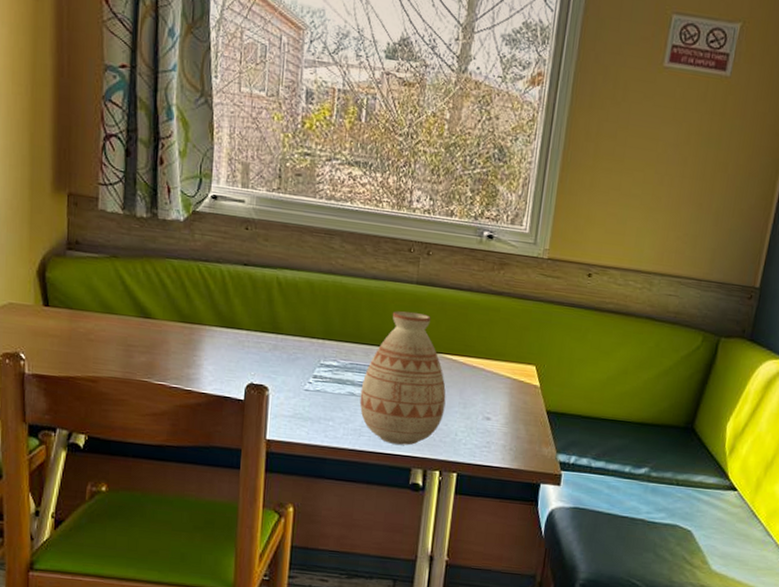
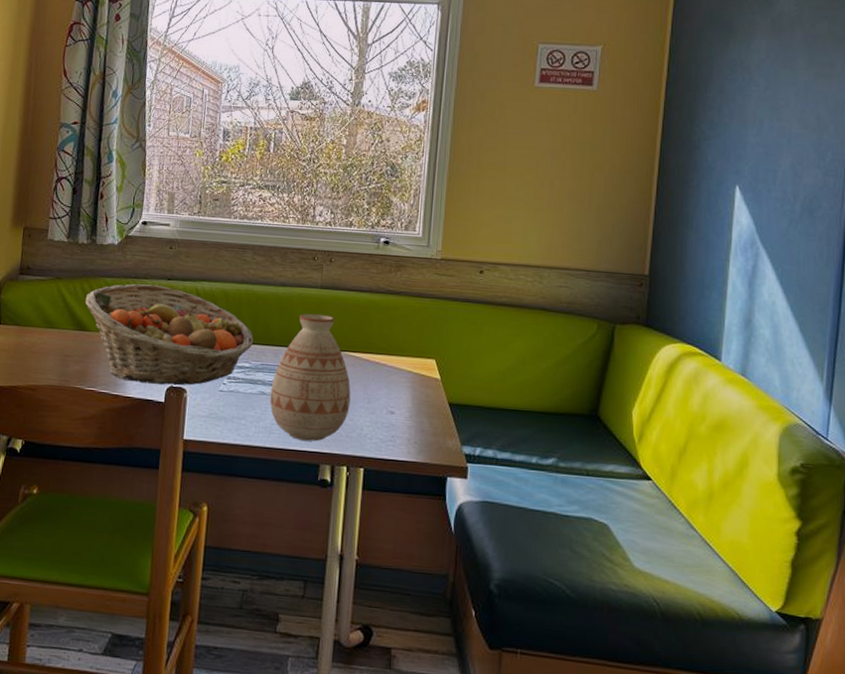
fruit basket: none [149,267,343,383] -> present [85,284,254,386]

